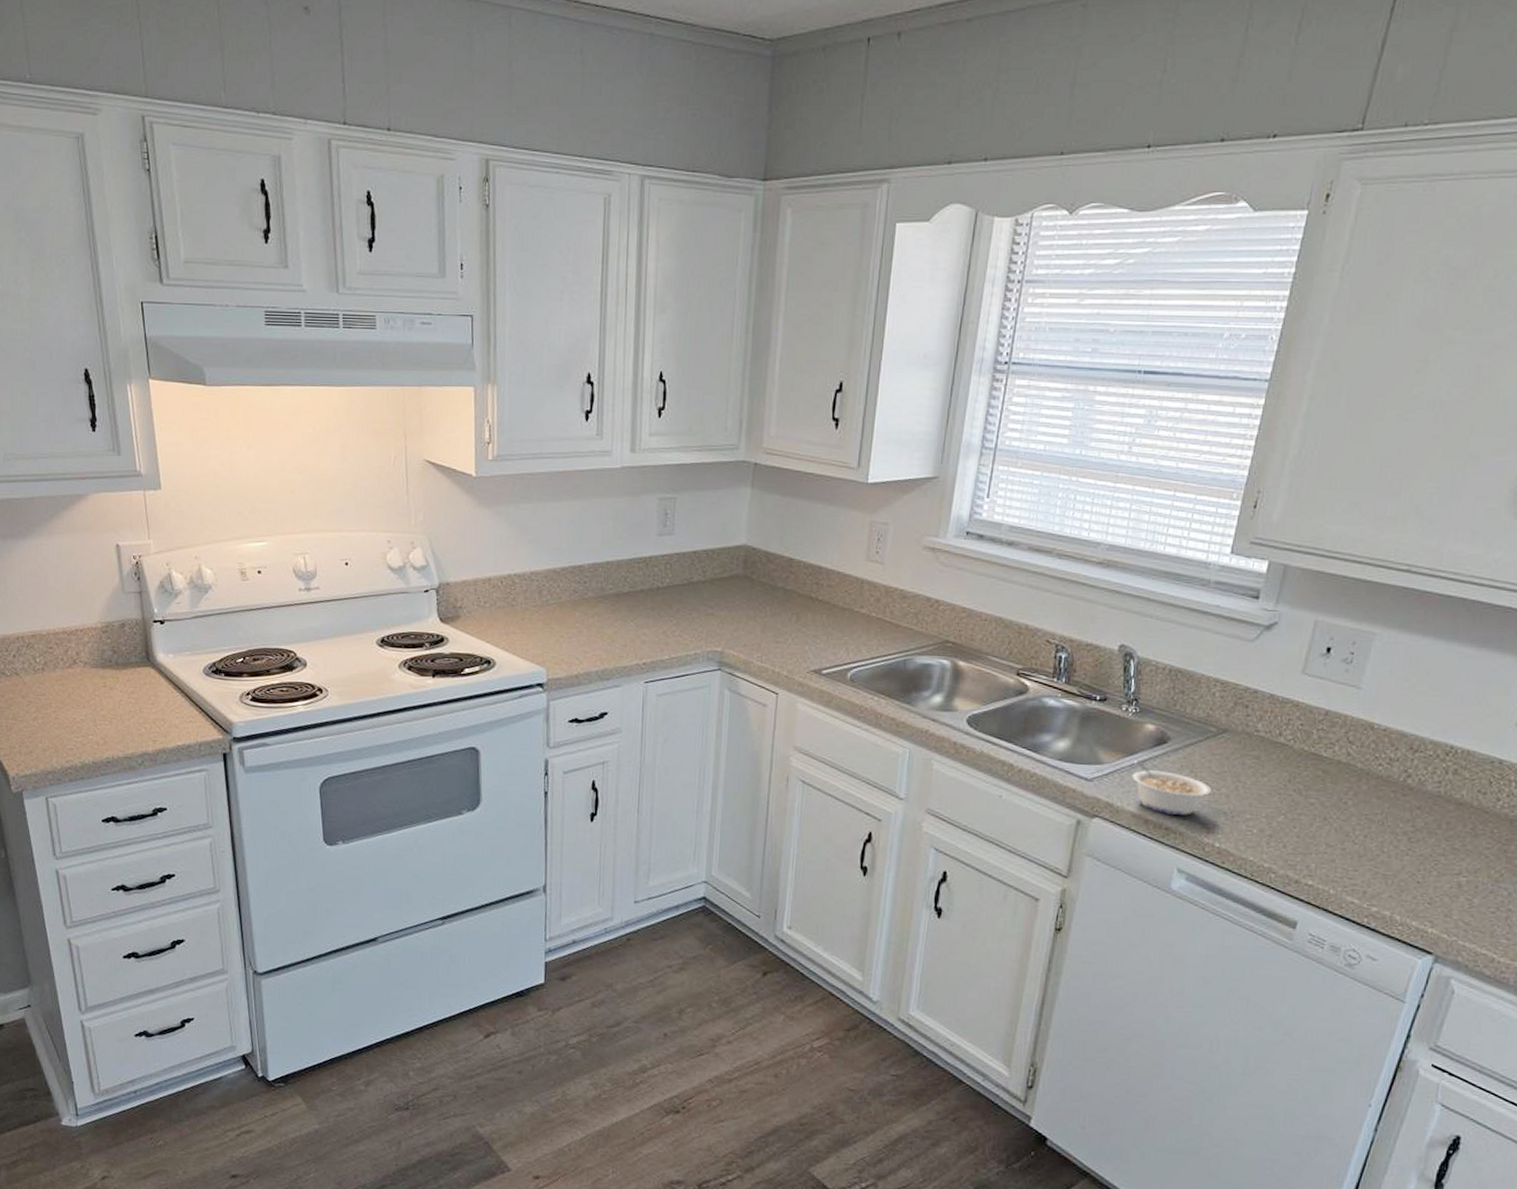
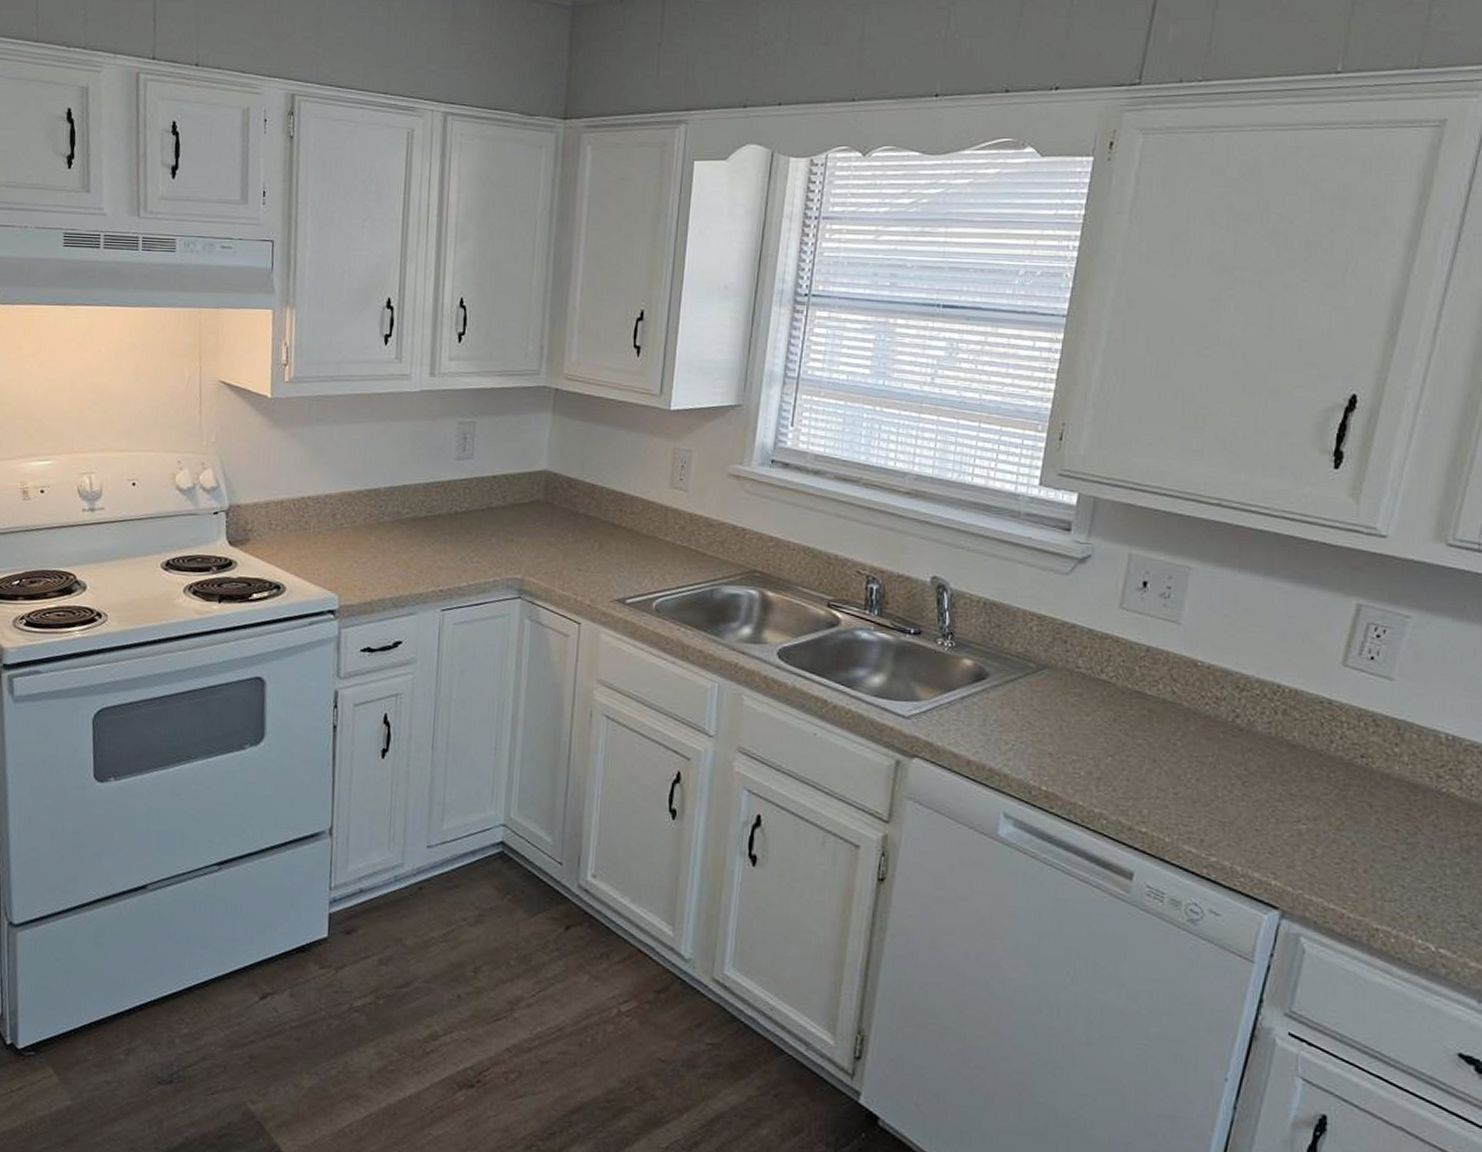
legume: present [1132,760,1212,815] -> none [951,697,1035,756]

